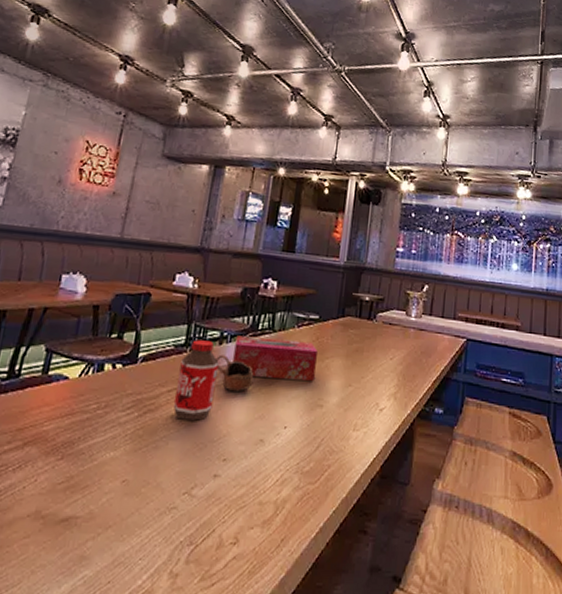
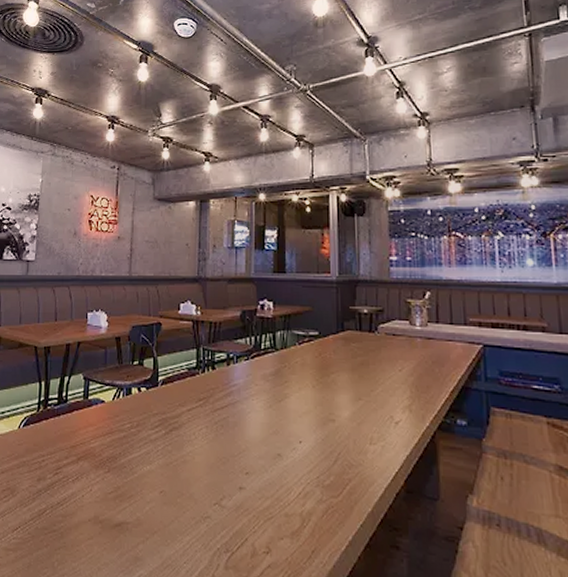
bottle: present [173,340,219,421] -> none [194,362,229,437]
cup: present [216,354,254,392] -> none [226,375,264,410]
tissue box: present [233,335,317,381] -> none [242,356,322,396]

